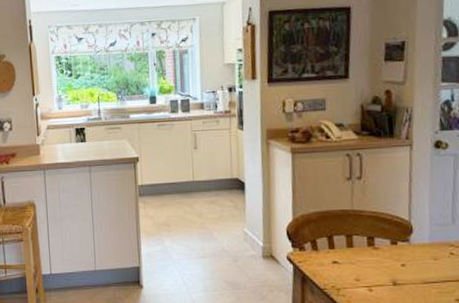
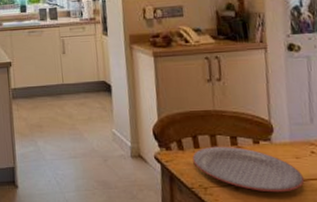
plate: none [327,246,441,294] -> present [192,146,305,193]

